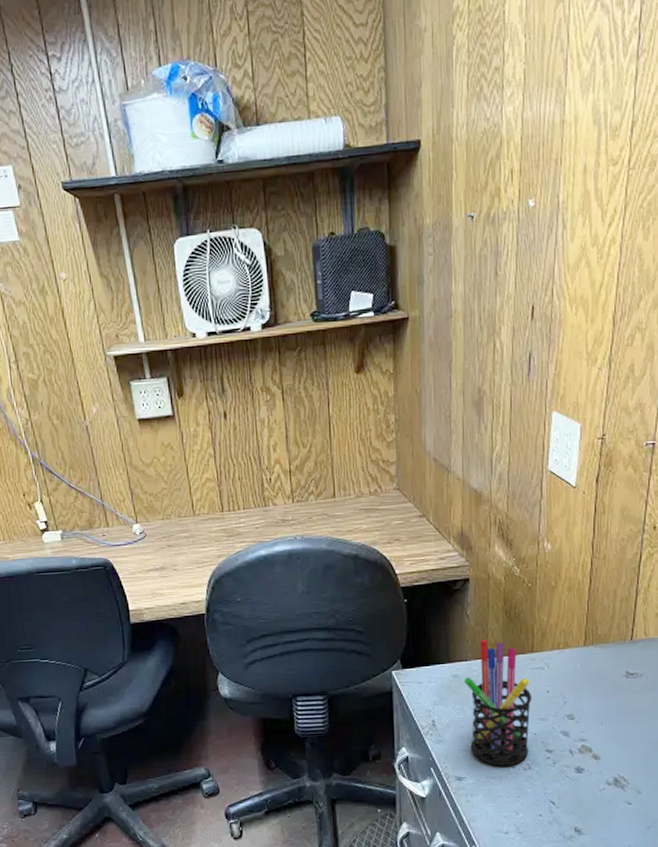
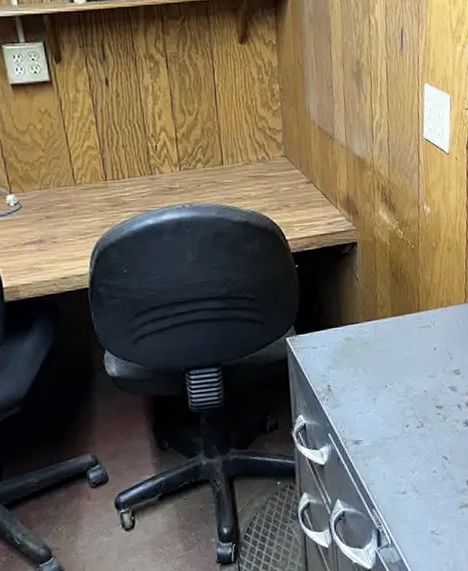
pen holder: present [464,640,532,766] -> none [357,301,421,426]

